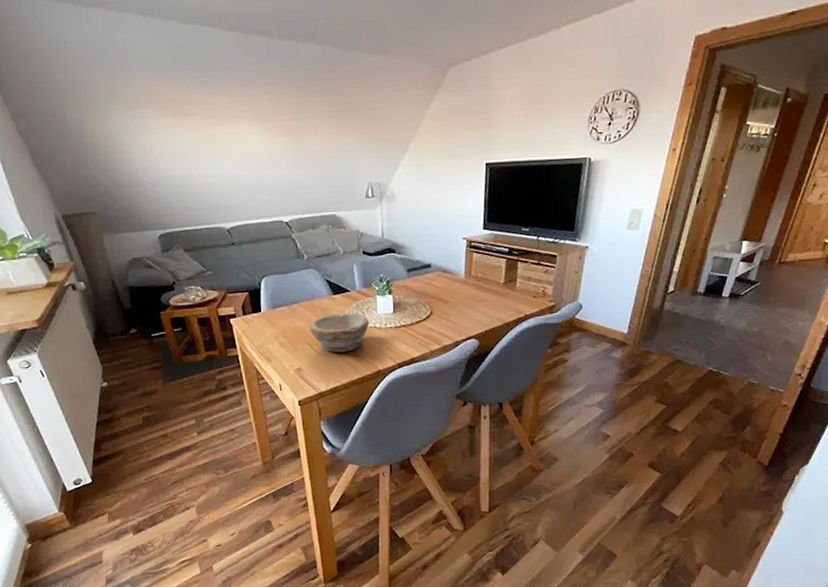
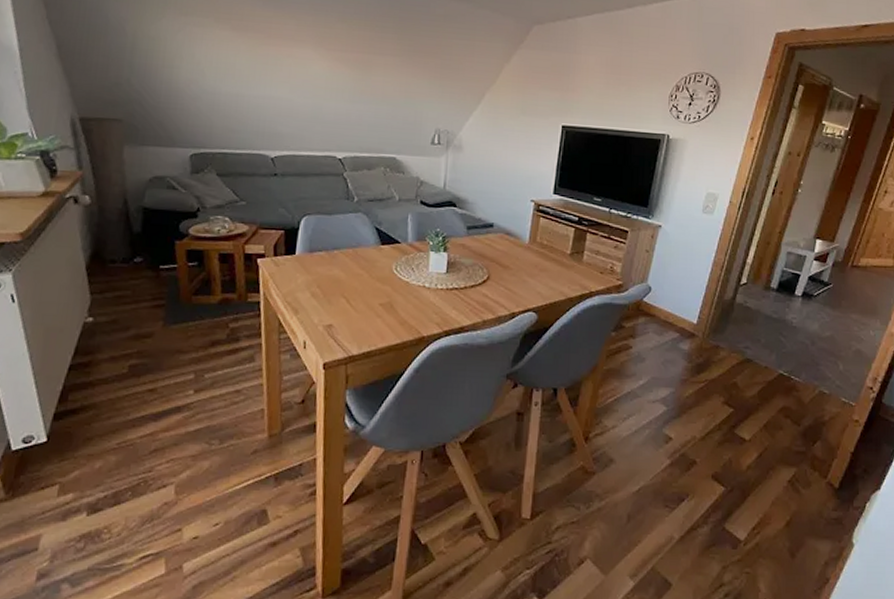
bowl: present [309,312,370,353] -> none [348,266,419,312]

